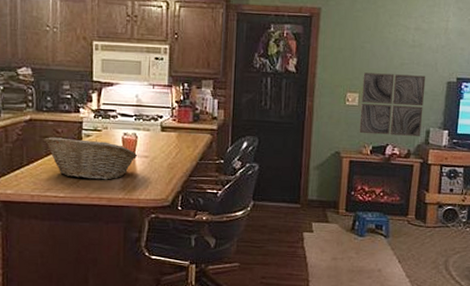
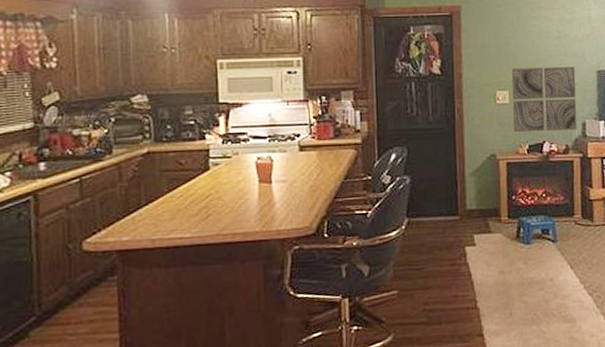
fruit basket: present [44,137,138,180] -> none [165,167,275,215]

